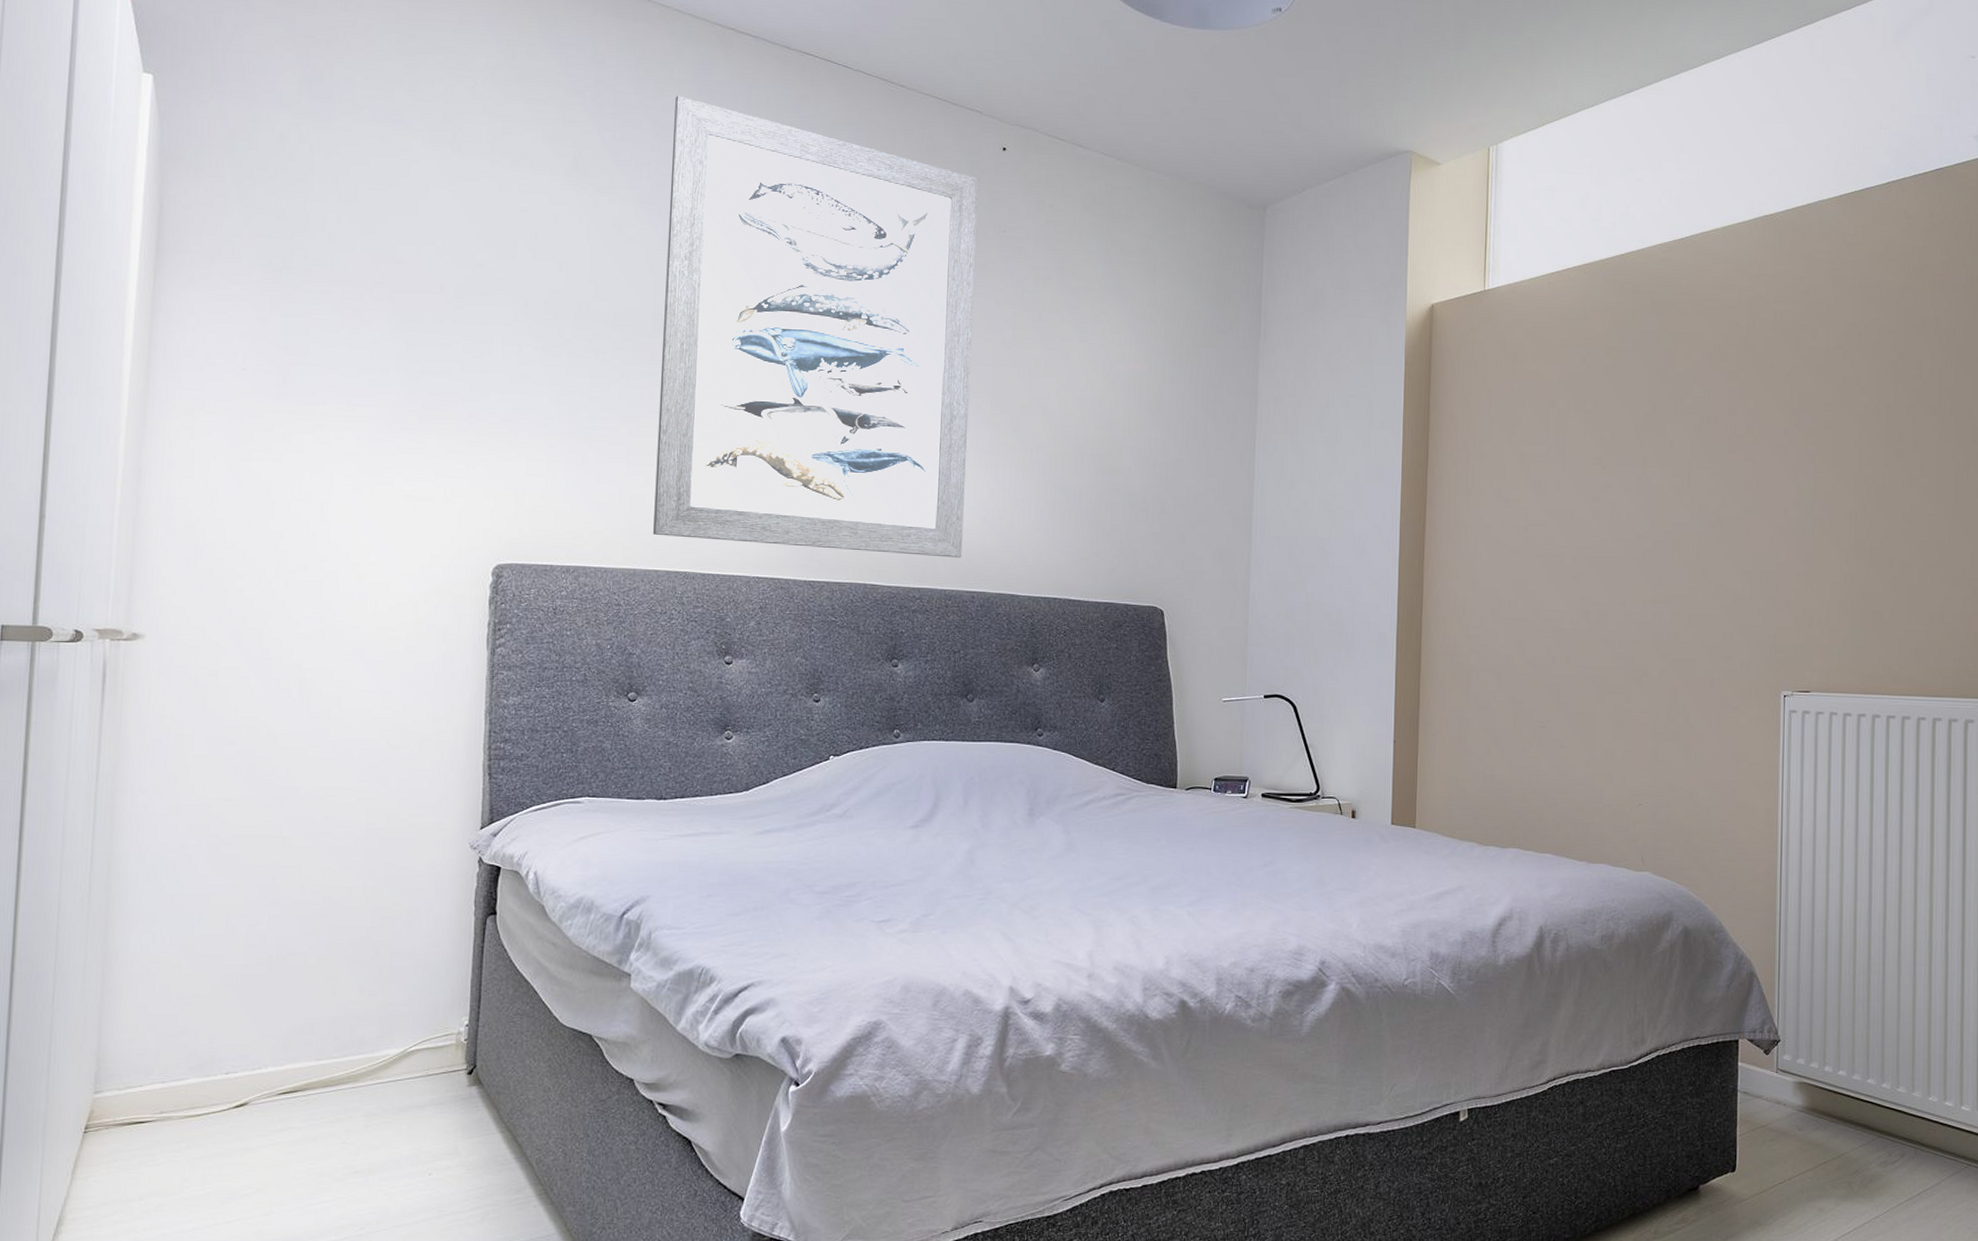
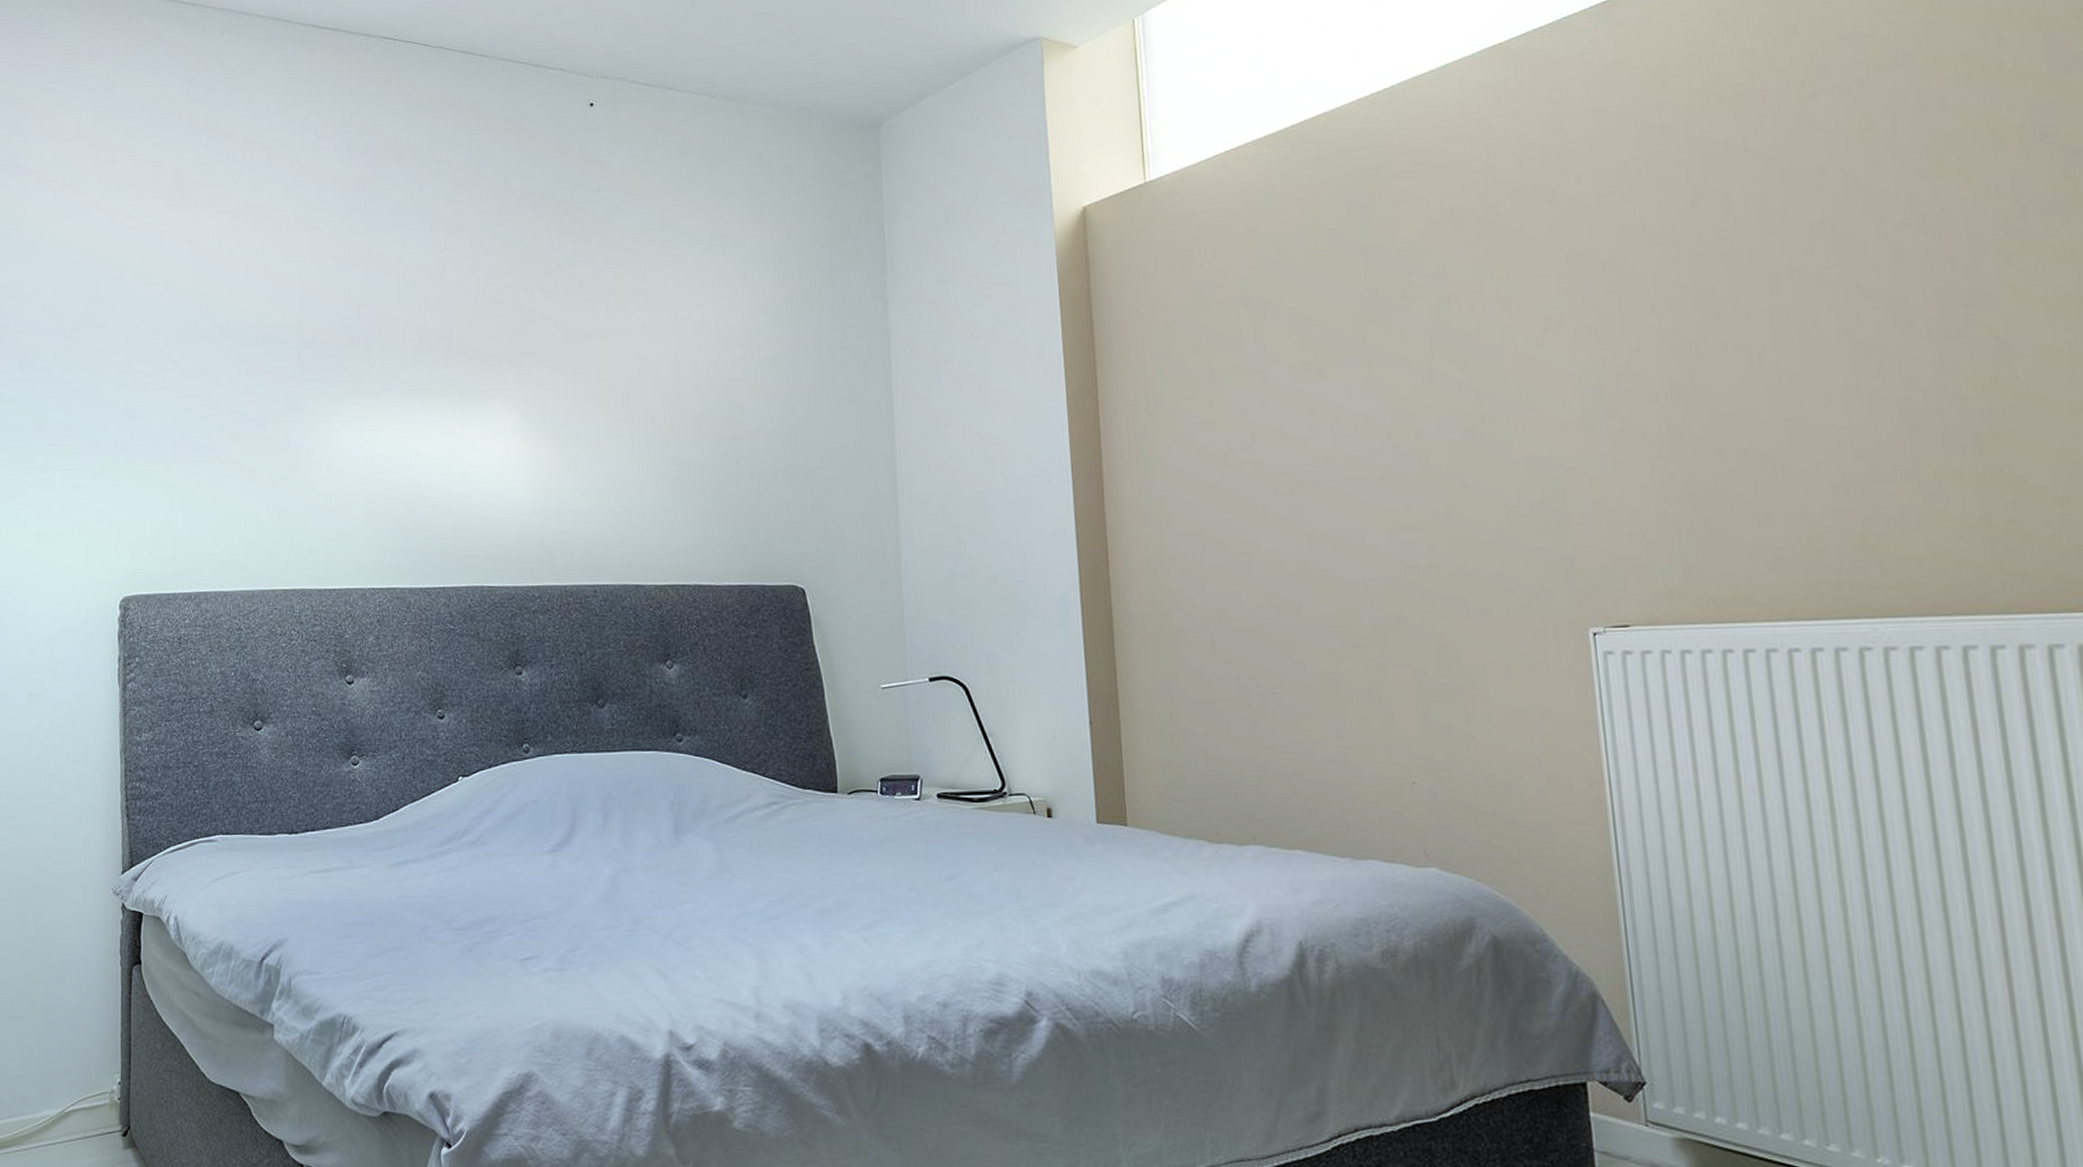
wall art: present [653,95,979,558] -> none [264,100,581,554]

